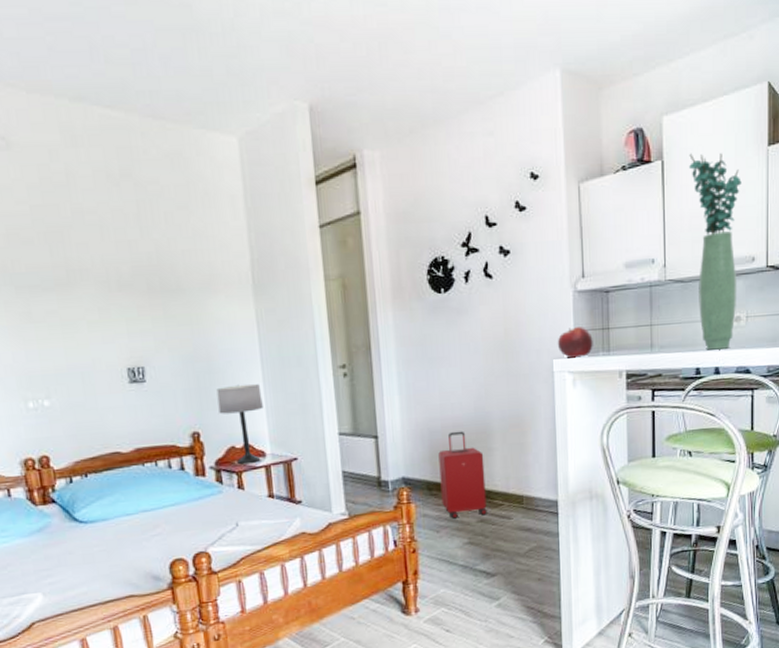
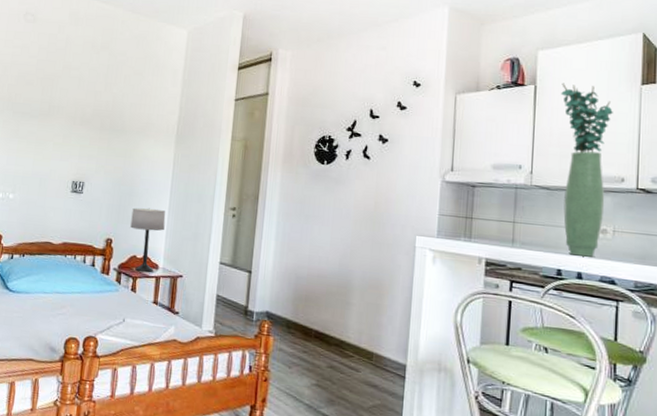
suitcase: present [438,431,487,519] -> none [297,280,342,363]
fruit: present [557,327,593,358] -> none [421,211,456,239]

